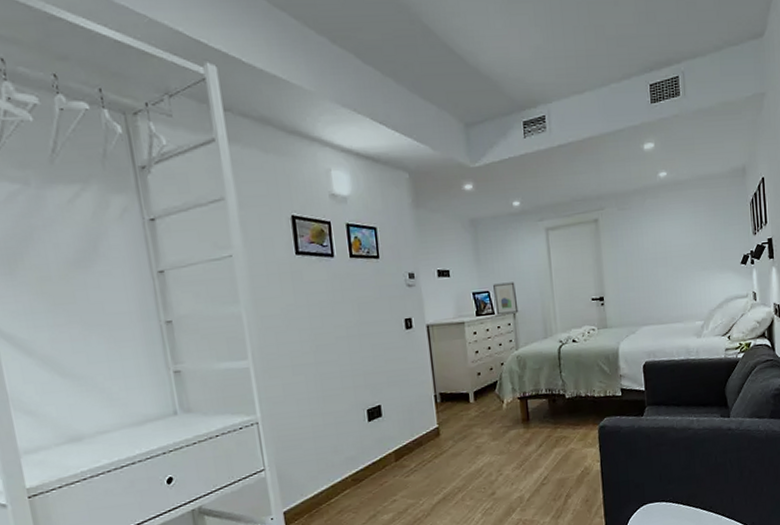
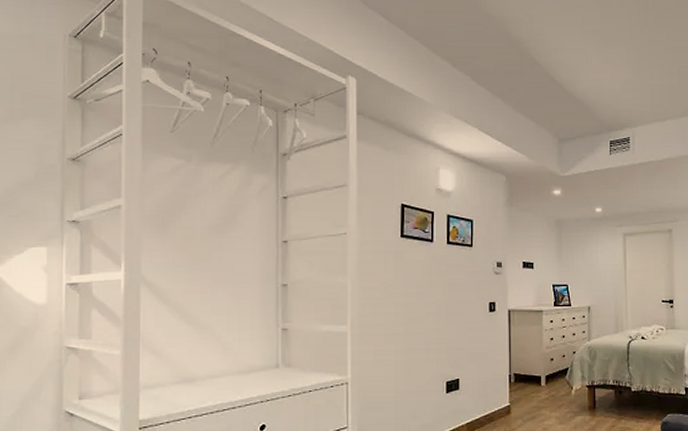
picture frame: present [493,282,519,315] -> none [572,278,593,307]

